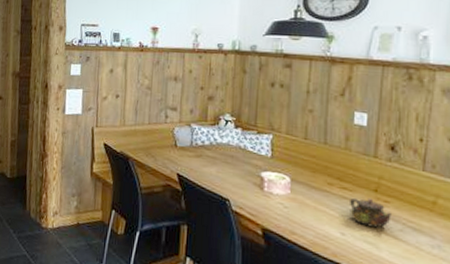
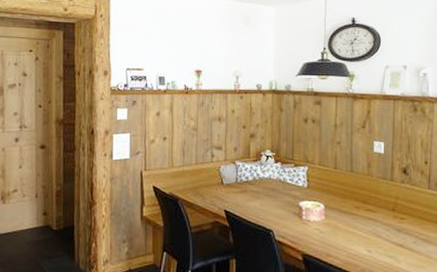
teapot: present [350,198,392,228] -> none [374,217,407,243]

